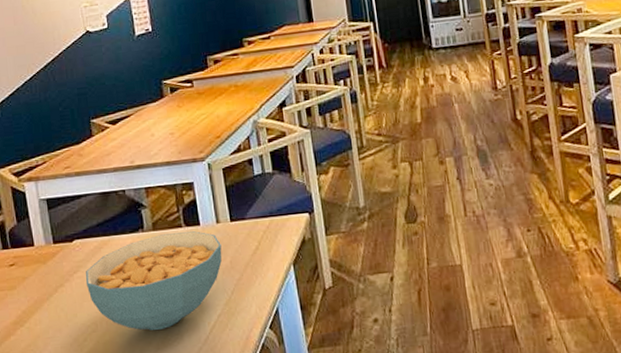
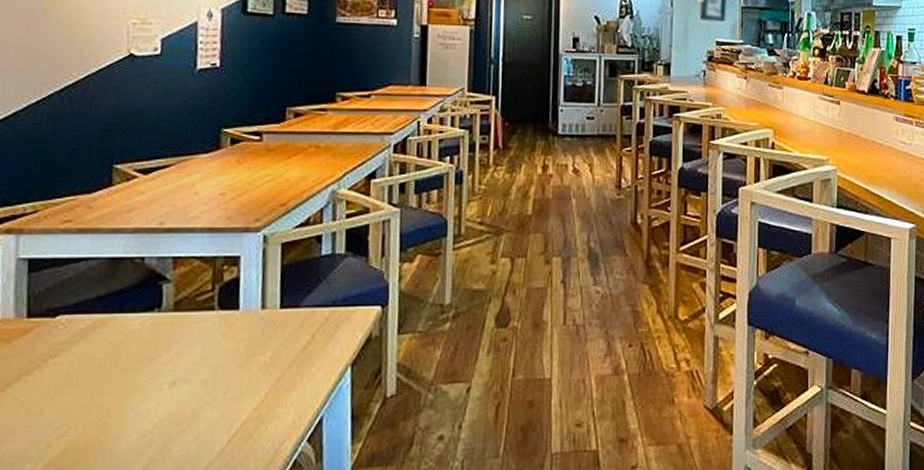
cereal bowl: present [85,231,222,330] -> none [64,316,263,437]

